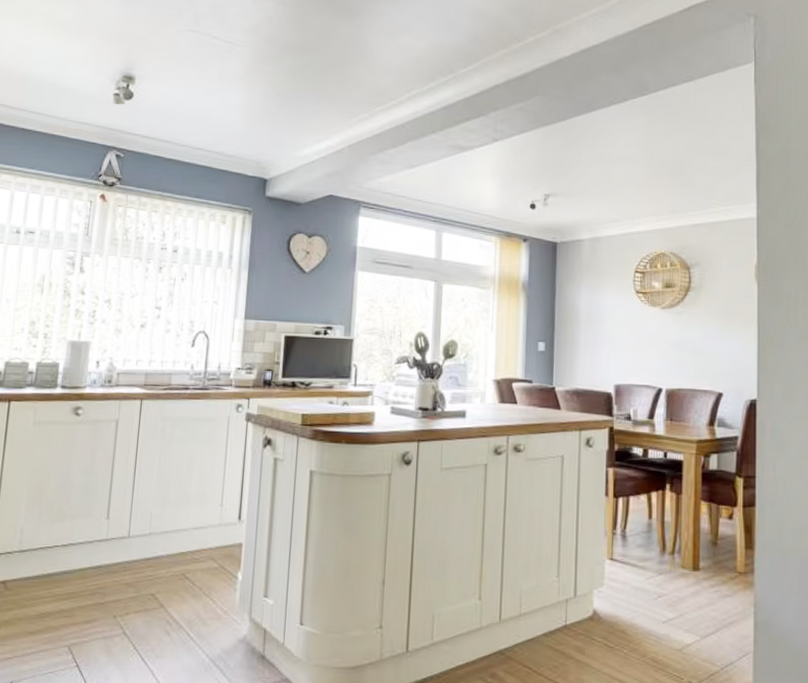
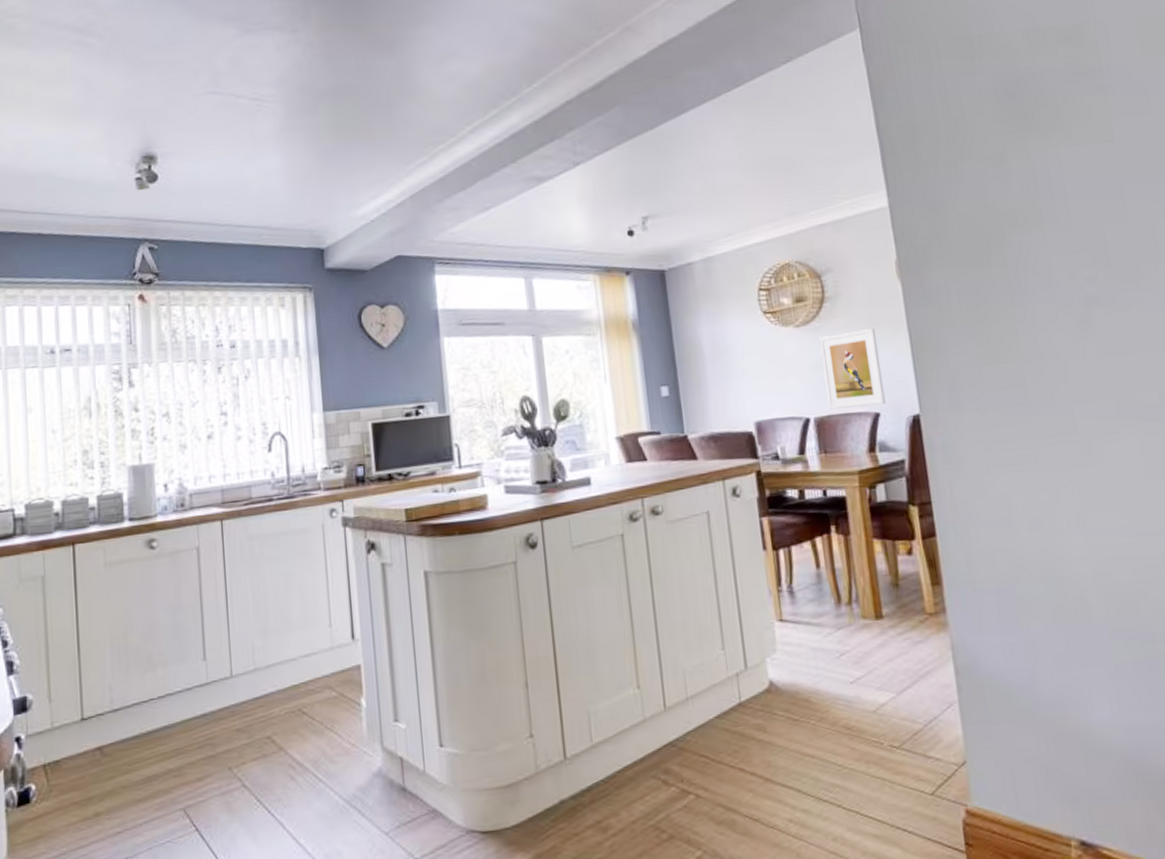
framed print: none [680,319,730,387] -> present [819,328,886,410]

